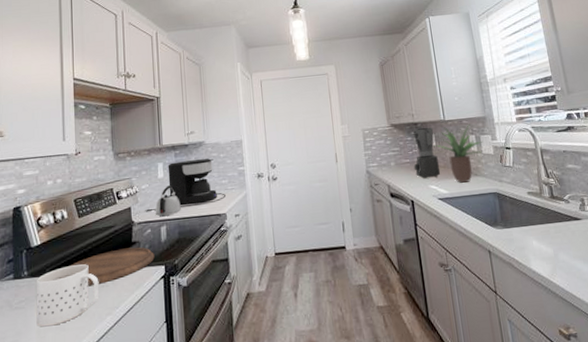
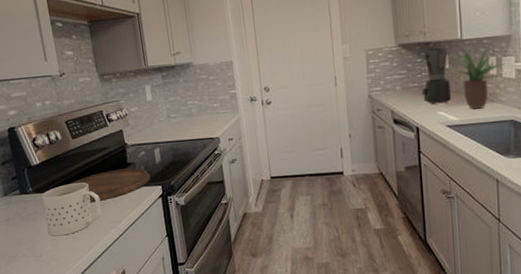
coffee maker: present [144,158,226,213] -> none [135,81,218,135]
kettle: present [155,185,182,216] -> none [147,108,174,139]

